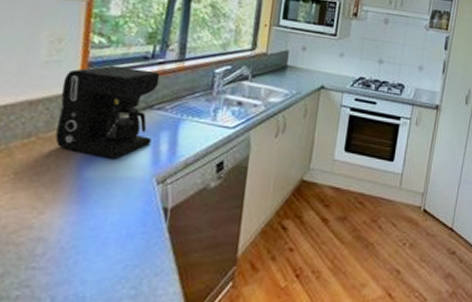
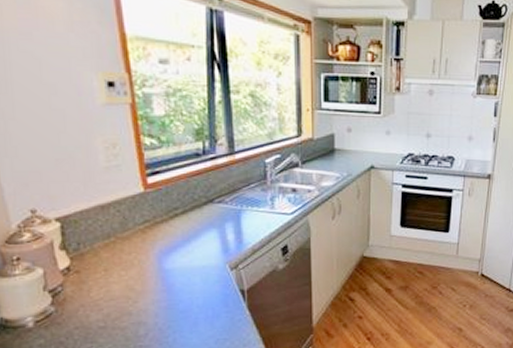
coffee maker: present [55,65,160,158] -> none [126,165,218,251]

